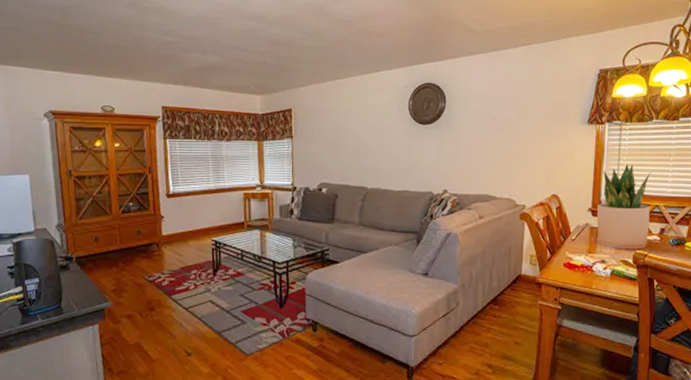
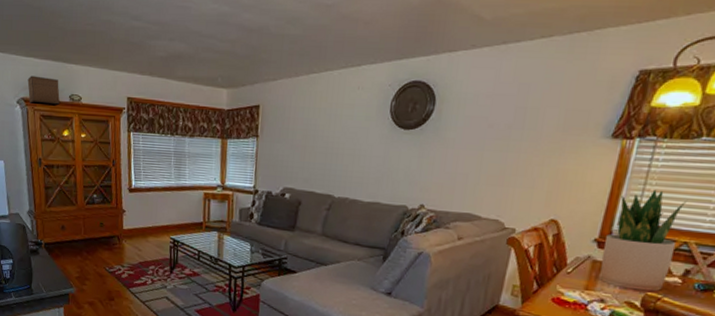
decorative box: none [56,89,91,119] -> present [27,75,60,107]

